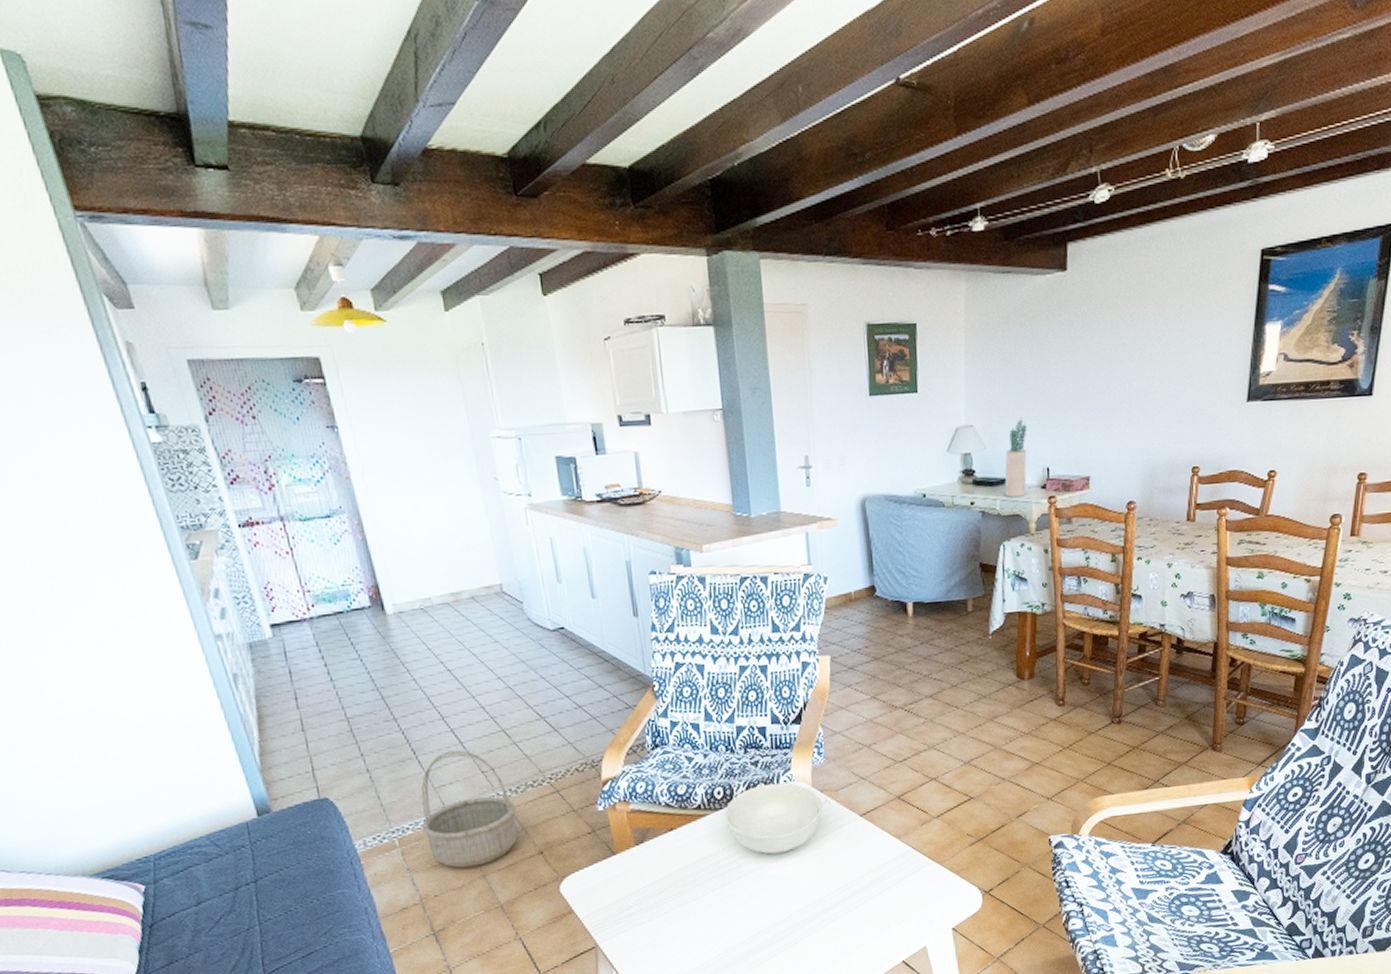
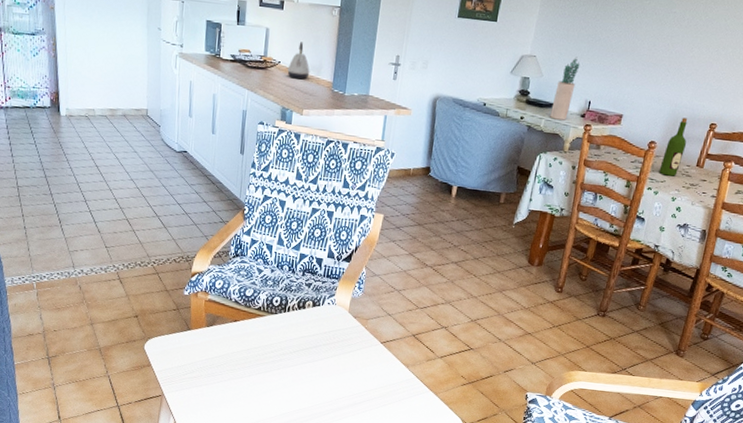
basket: present [421,750,518,868] -> none [54,226,125,316]
kettle: none [671,461,701,509] -> present [287,42,310,80]
bowl: present [723,782,823,855] -> none [276,302,354,359]
wine bottle: none [1145,466,1171,539] -> present [659,117,688,177]

